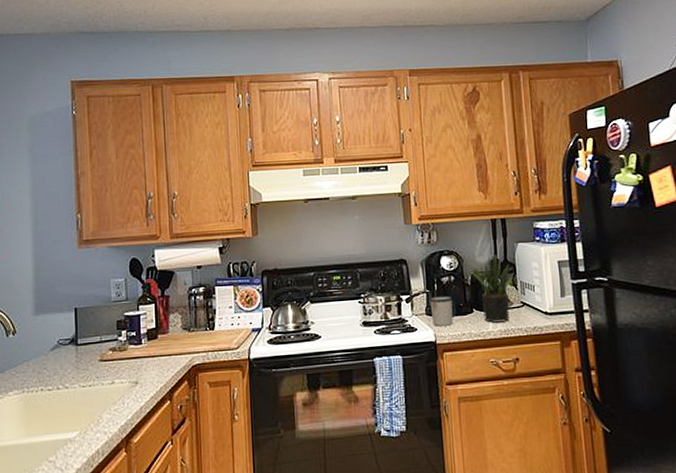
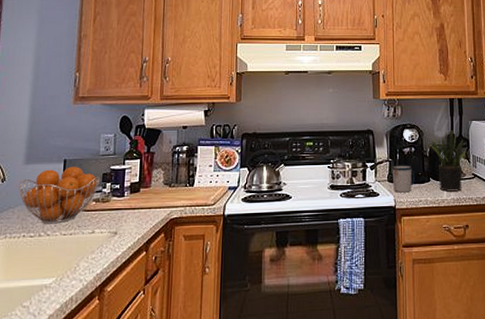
fruit basket: none [31,314,115,377] -> present [19,166,101,224]

